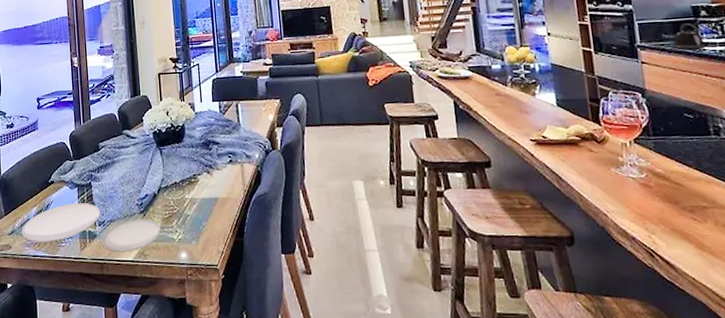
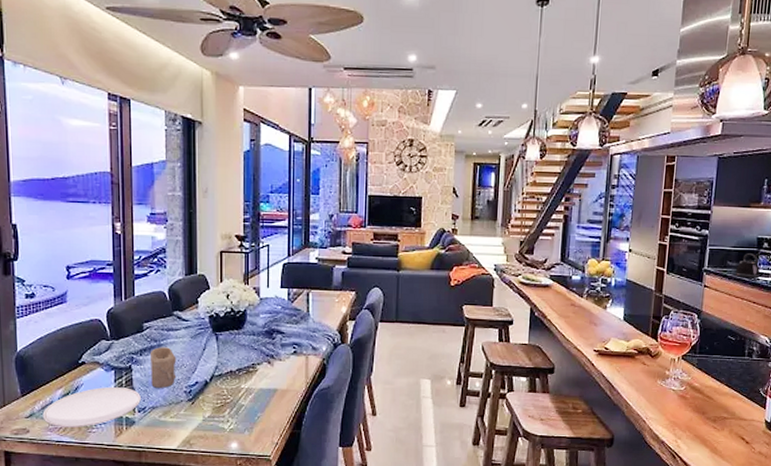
plate: present [102,219,161,252] -> none [141,407,210,440]
candle: none [105,163,129,202] -> present [149,347,177,388]

